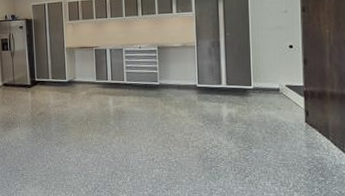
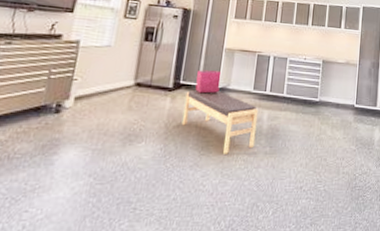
bench: none [42,84,105,134] -> present [181,90,259,154]
storage bin: none [47,67,68,87] -> present [195,70,222,94]

